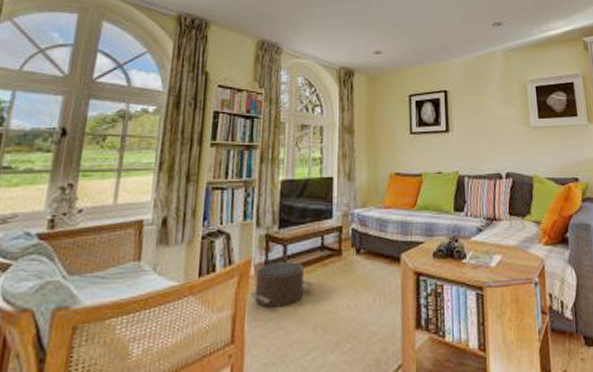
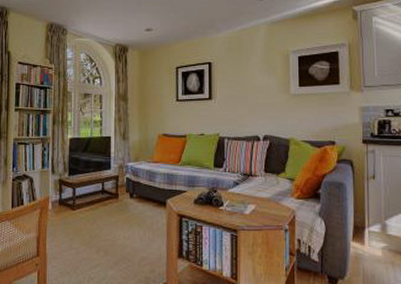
pouf: present [250,262,314,308] -> none [49,201,97,234]

